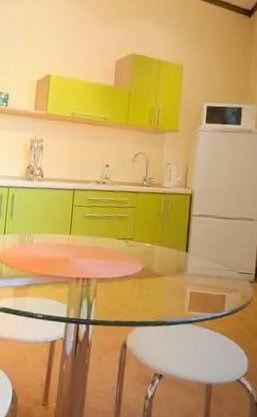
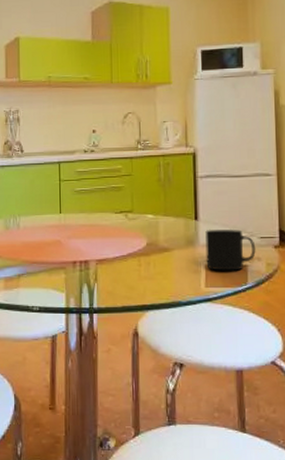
mug: none [191,262,235,299] -> present [205,230,256,271]

